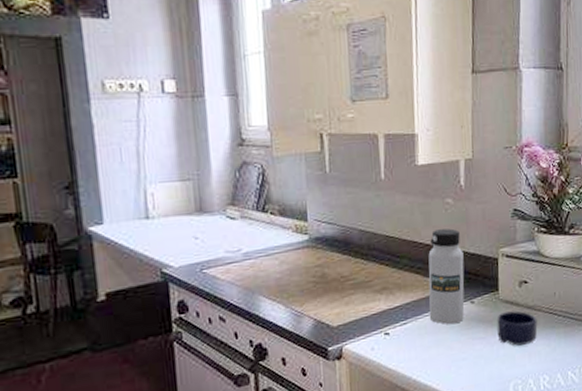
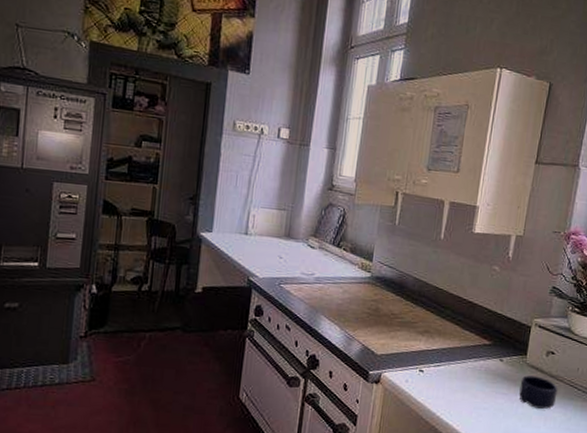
water bottle: present [428,228,465,325] -> none [461,291,501,376]

